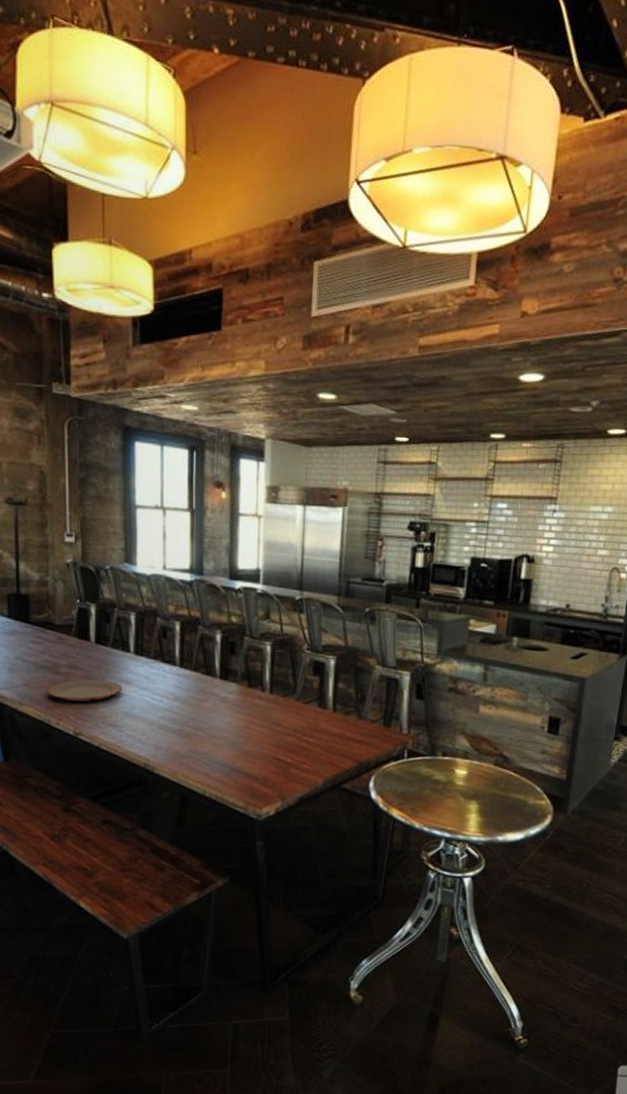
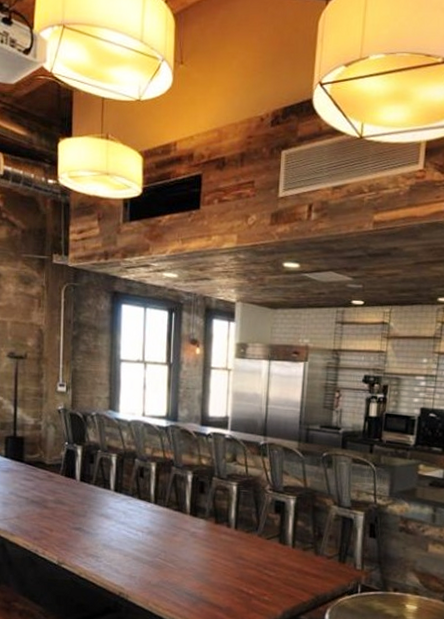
plate: present [46,679,123,701] -> none [35,513,103,534]

